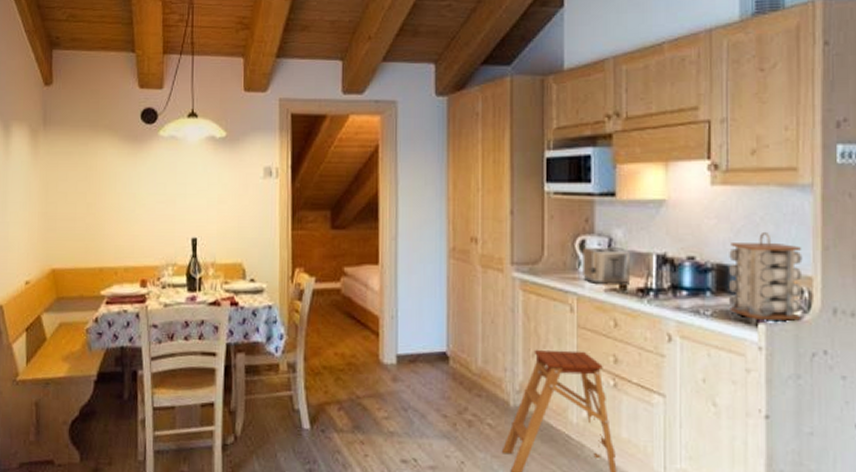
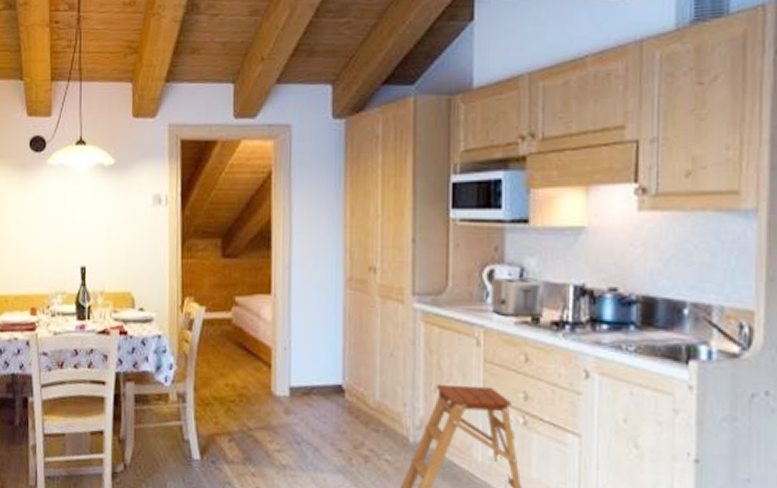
spice rack: present [728,231,803,322] -> none [654,261,743,359]

